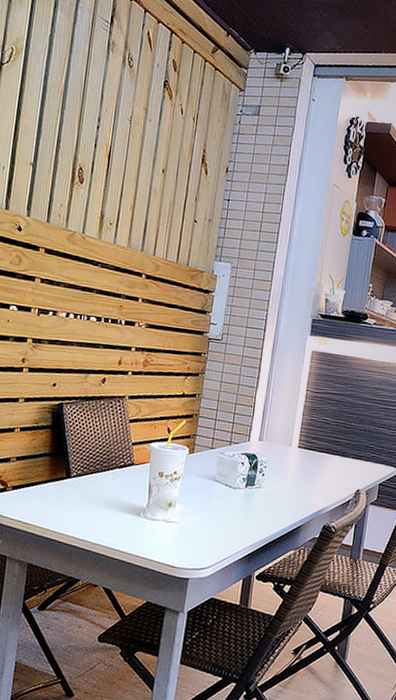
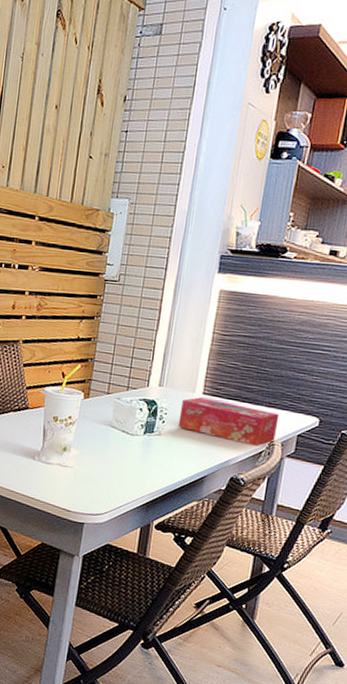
tissue box: none [276,451,364,495] -> present [178,397,280,446]

